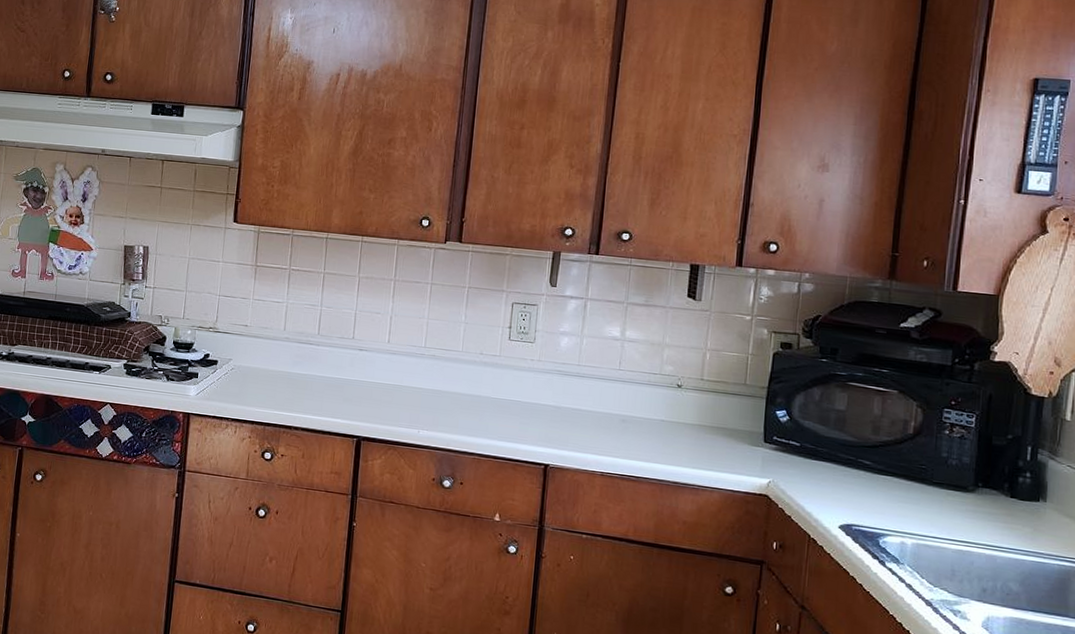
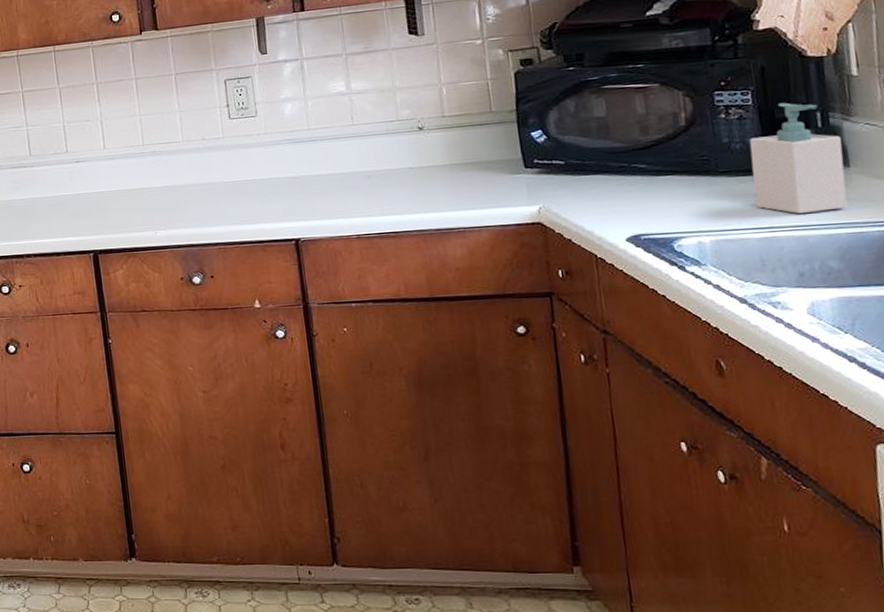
soap bottle: none [958,431,1044,538] -> present [749,102,848,215]

